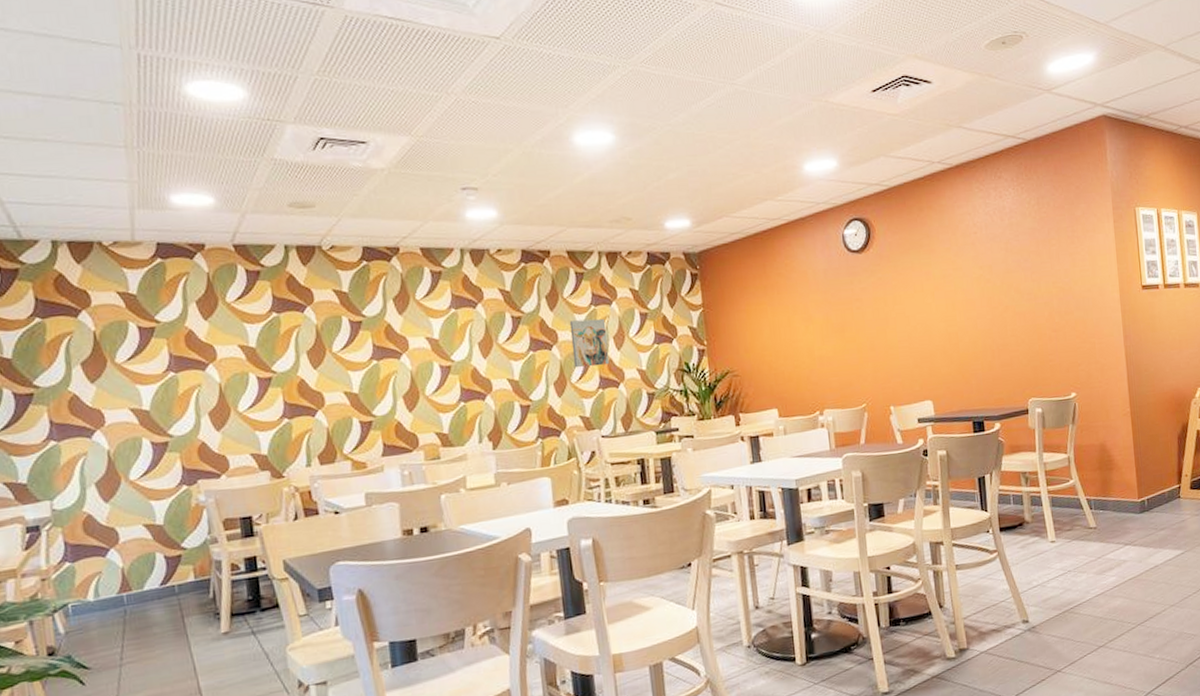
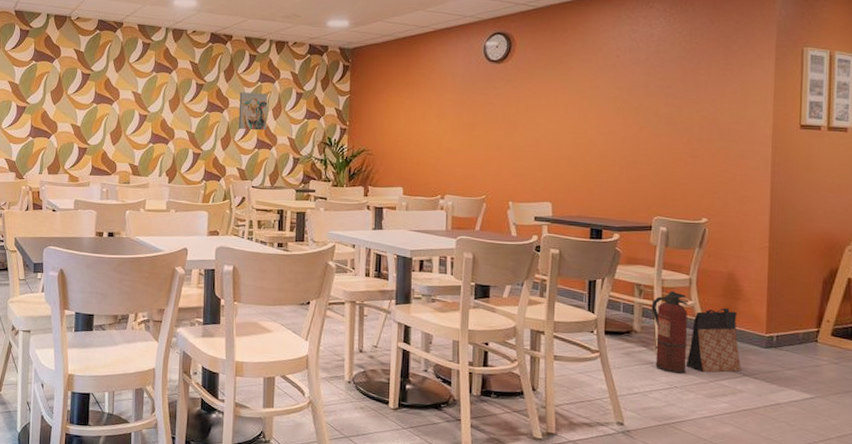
fire extinguisher: none [1038,473,1077,558] -> present [651,291,688,375]
bag: none [1075,481,1123,551] -> present [685,308,742,373]

